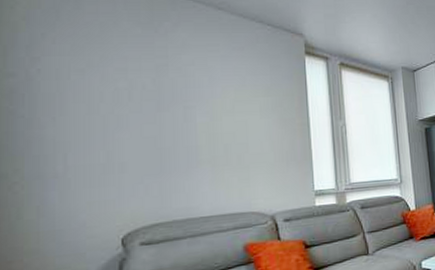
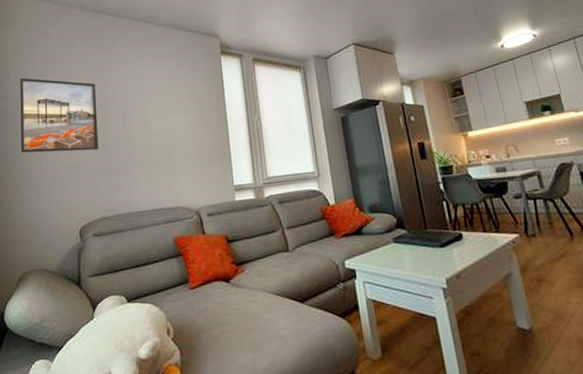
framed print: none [34,54,152,148] -> present [20,77,100,153]

